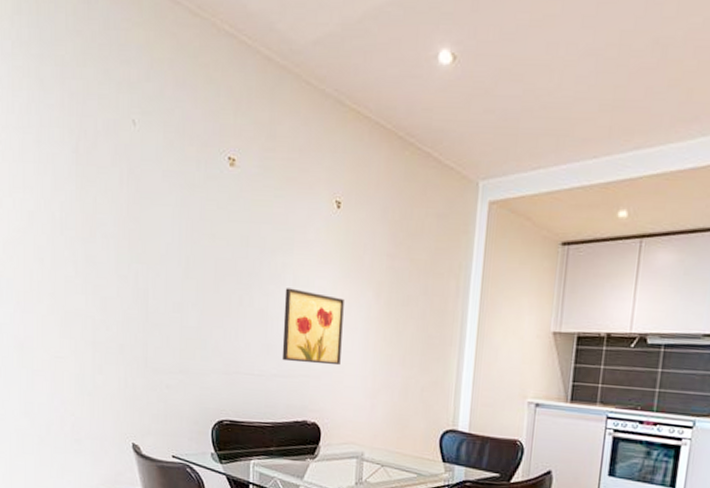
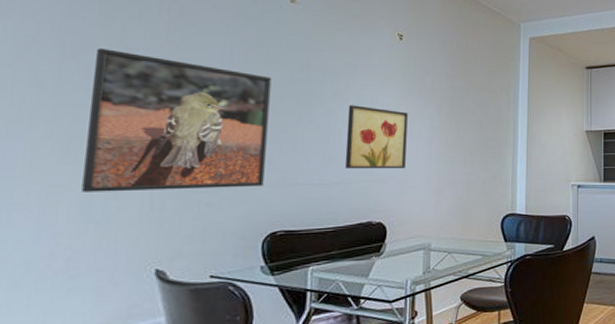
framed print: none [76,224,215,373] -> present [82,48,272,192]

